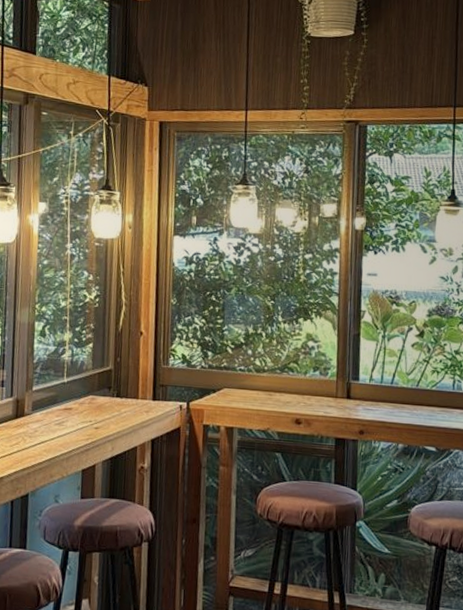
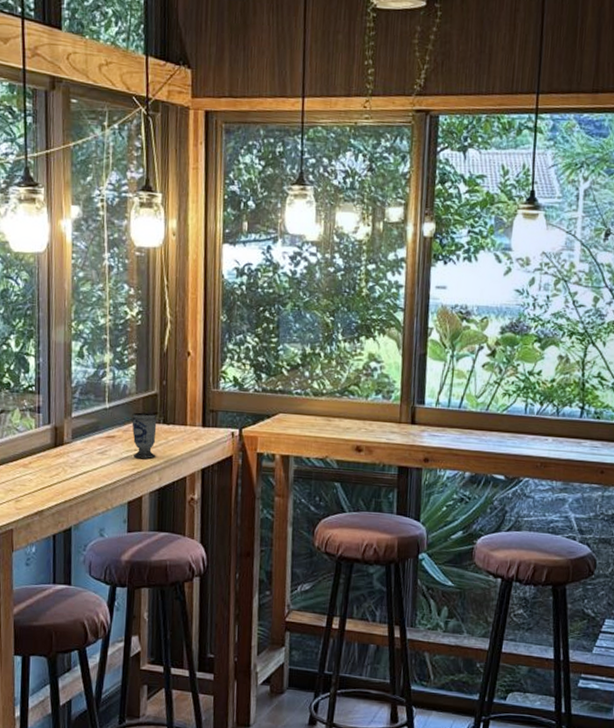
cup: none [87,386,111,429] -> present [132,412,157,459]

